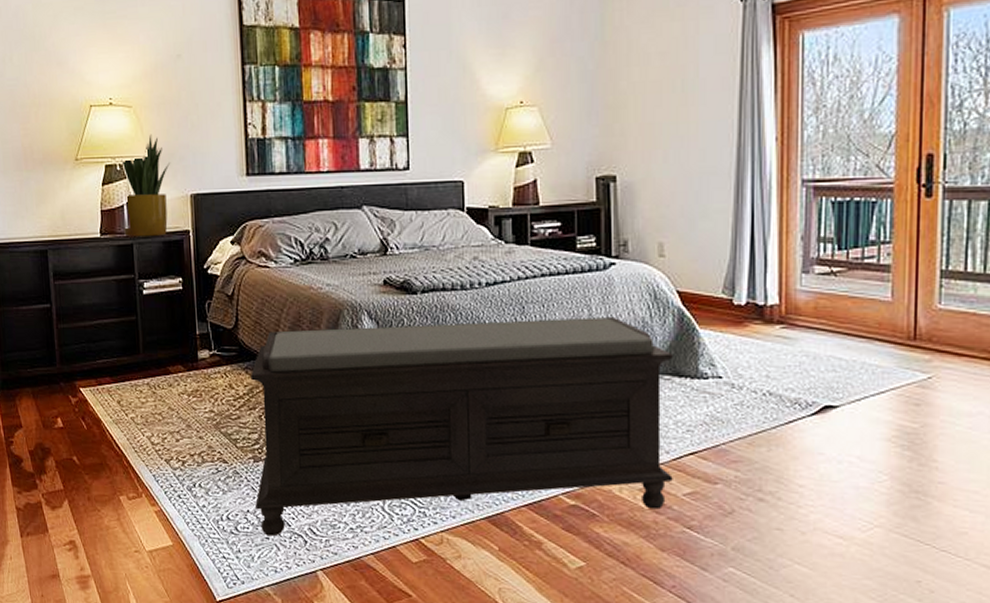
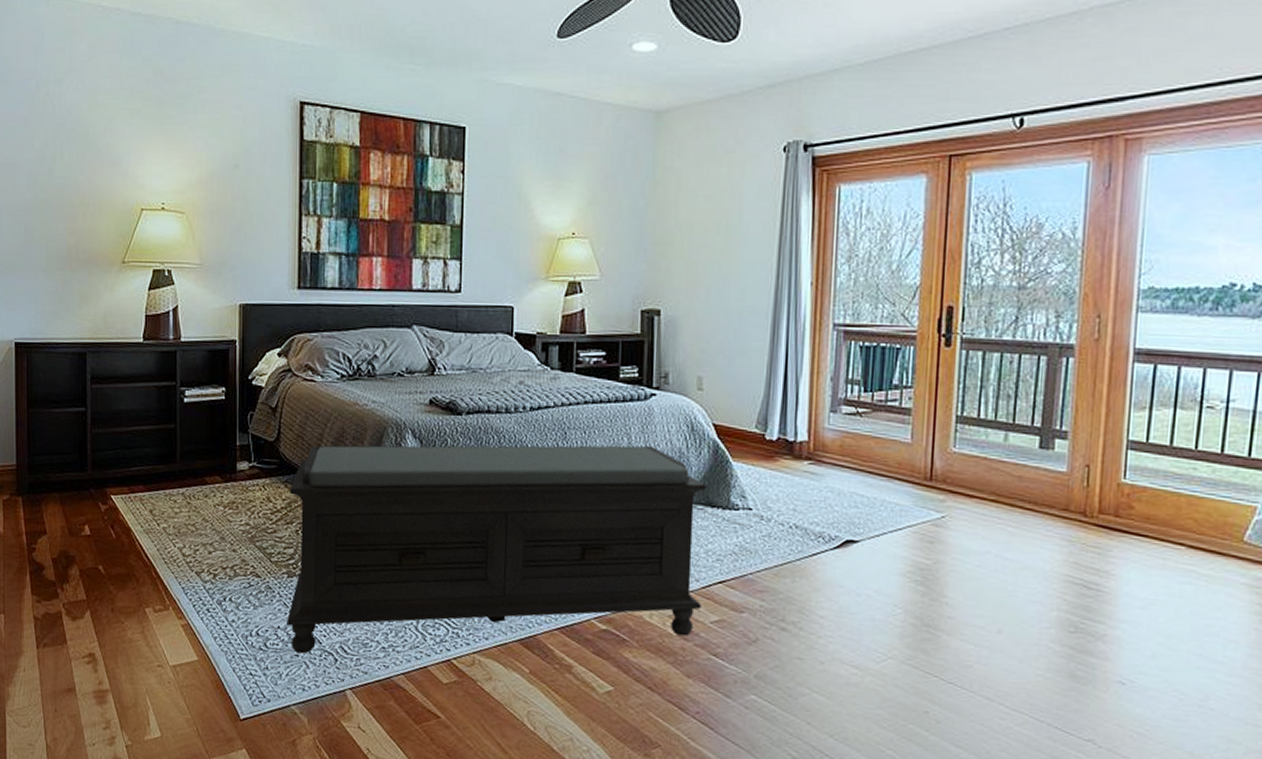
planter: present [121,134,170,237] -> none [167,241,220,345]

